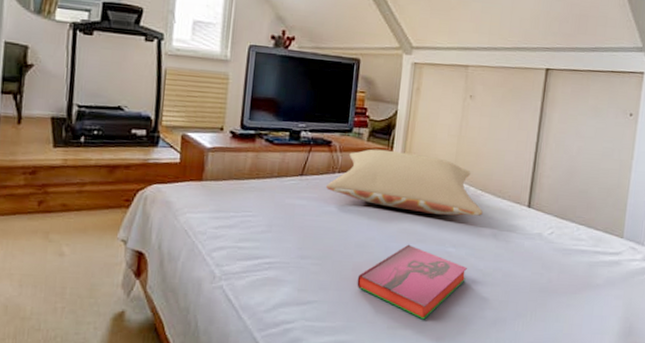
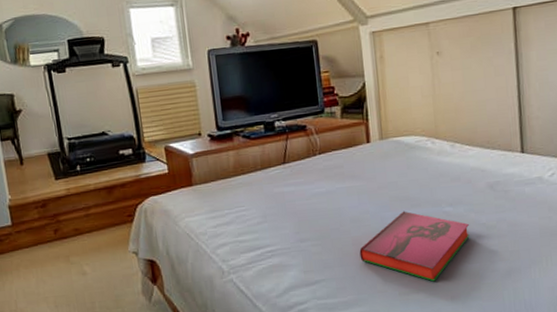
pillow: present [326,149,483,216] -> none [310,121,474,179]

